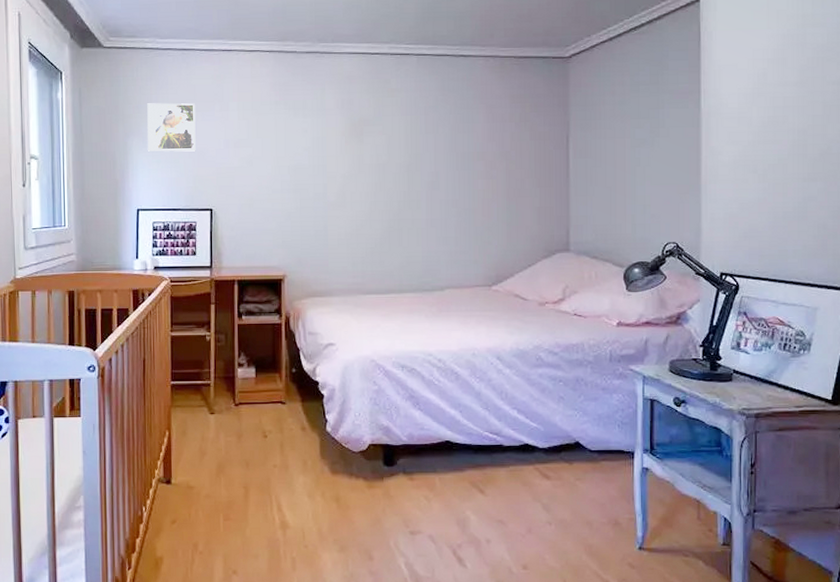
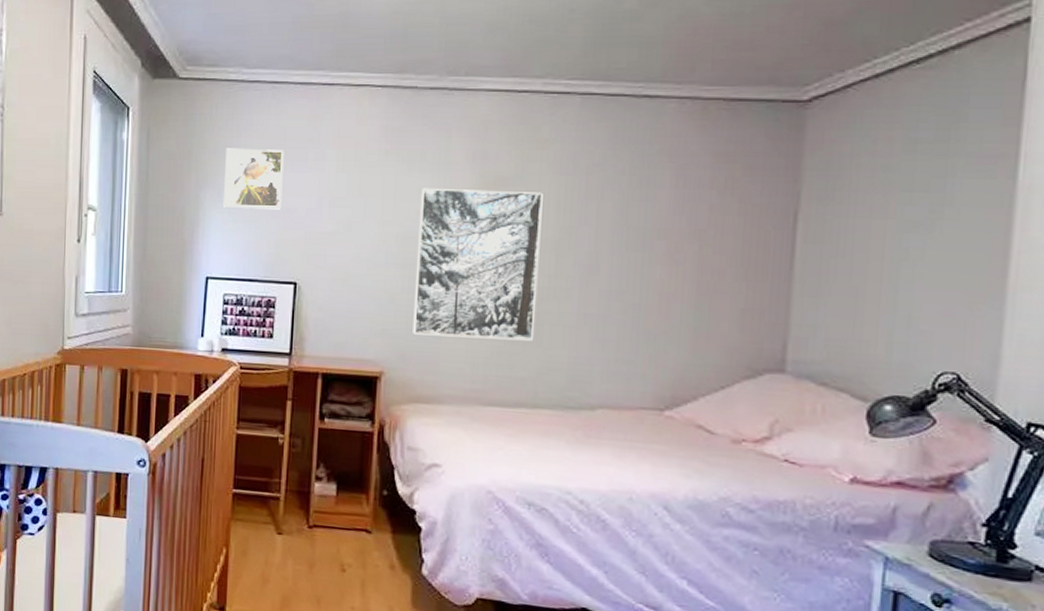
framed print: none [305,129,396,244] -> present [413,187,543,341]

